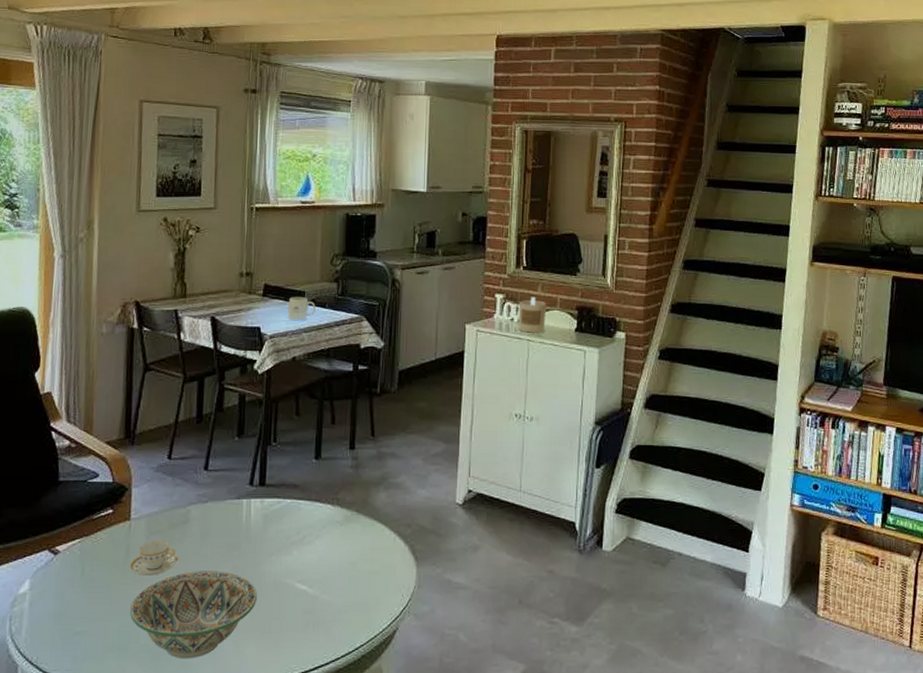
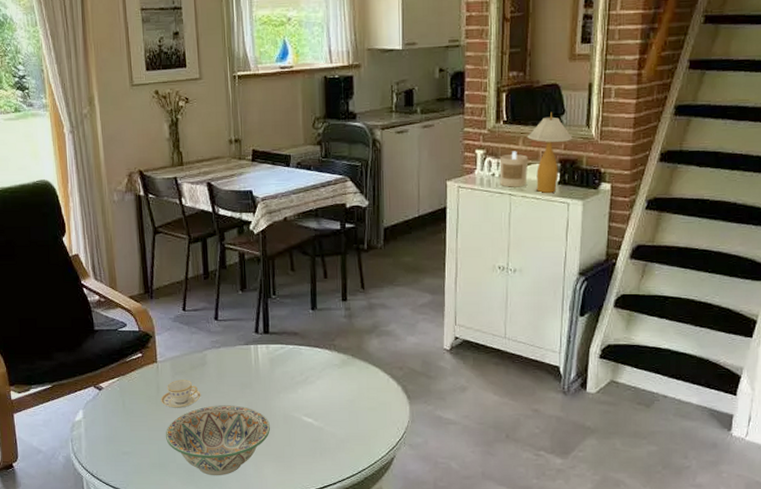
mug: present [287,296,316,322] -> none [276,160,302,184]
table lamp: none [546,260,589,340] -> present [527,111,573,193]

